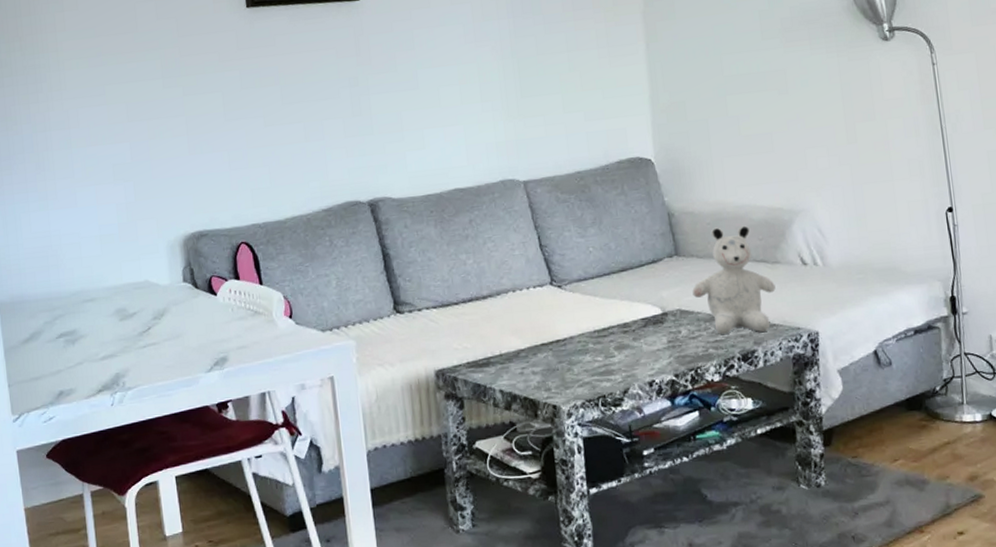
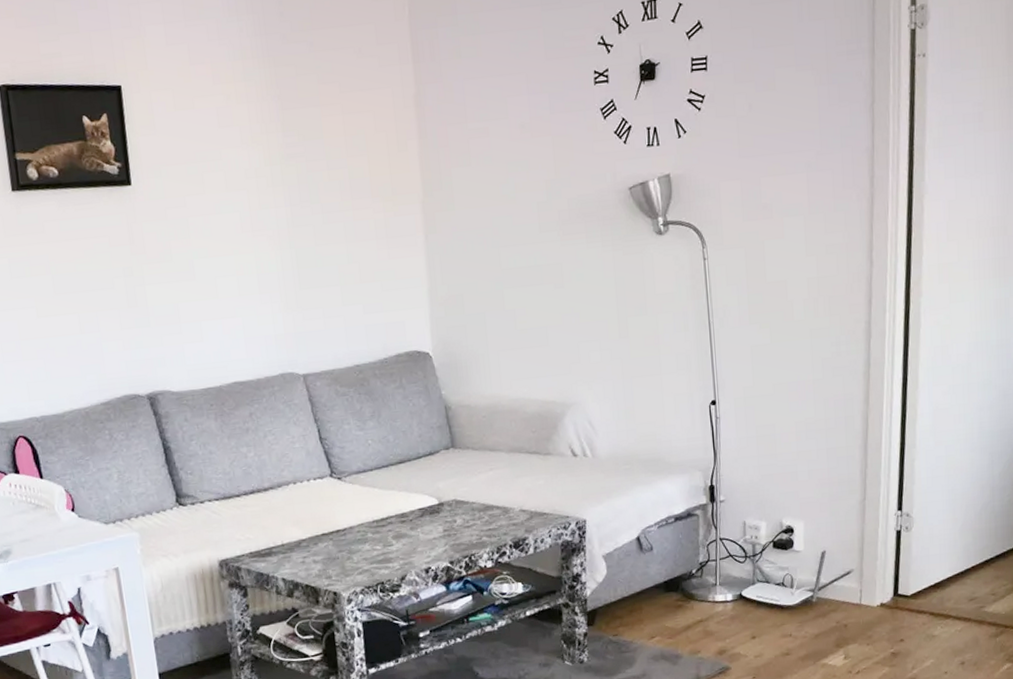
stuffed animal: present [692,225,776,335] -> none [467,418,547,524]

